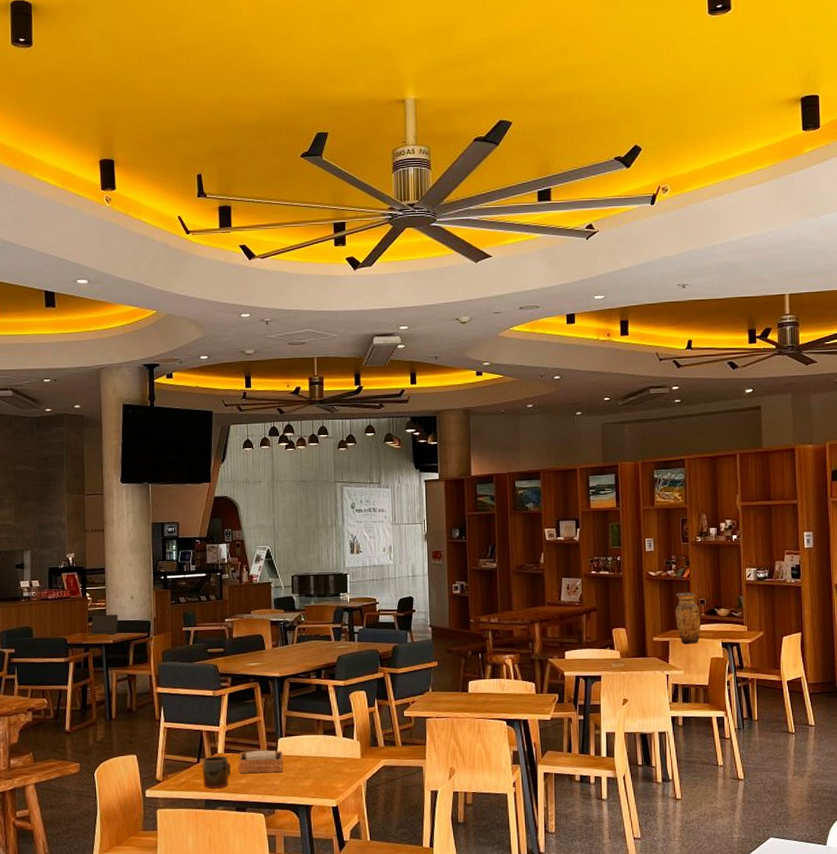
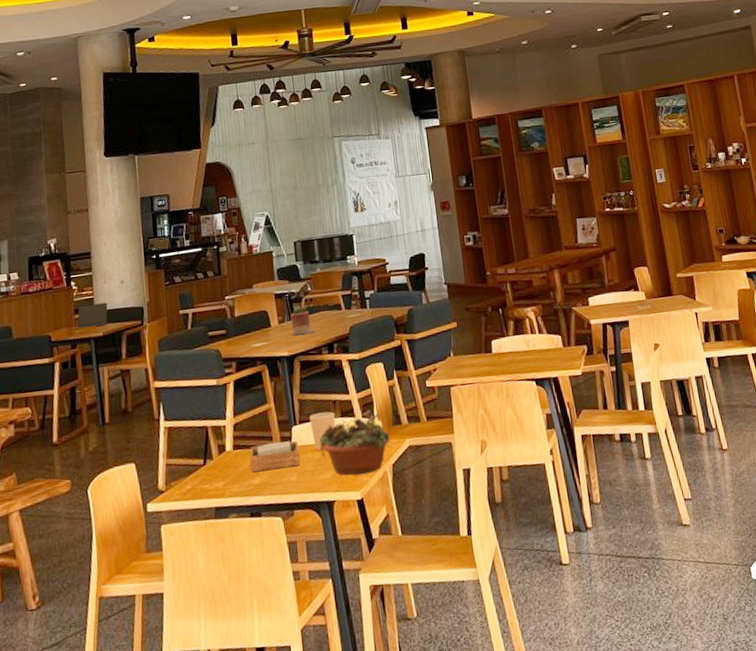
mug: present [202,756,232,789] -> none [209,453,243,494]
succulent planter: none [283,634,306,660] -> present [290,306,315,336]
cup: none [295,729,319,763] -> present [309,411,336,452]
succulent planter: none [301,731,367,785] -> present [318,409,391,476]
vase: present [675,592,701,645] -> none [694,222,724,278]

